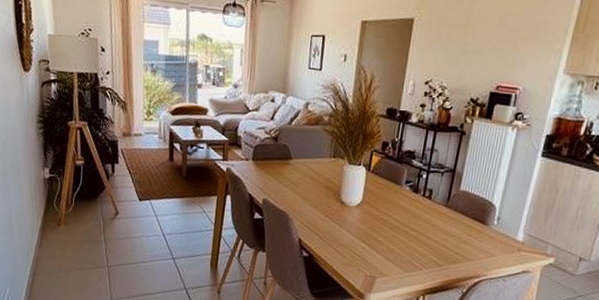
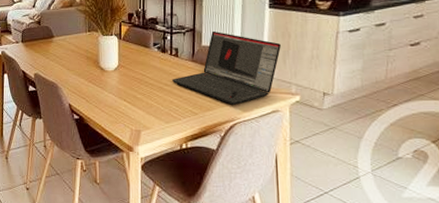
laptop: none [420,174,546,260] -> present [172,30,281,105]

